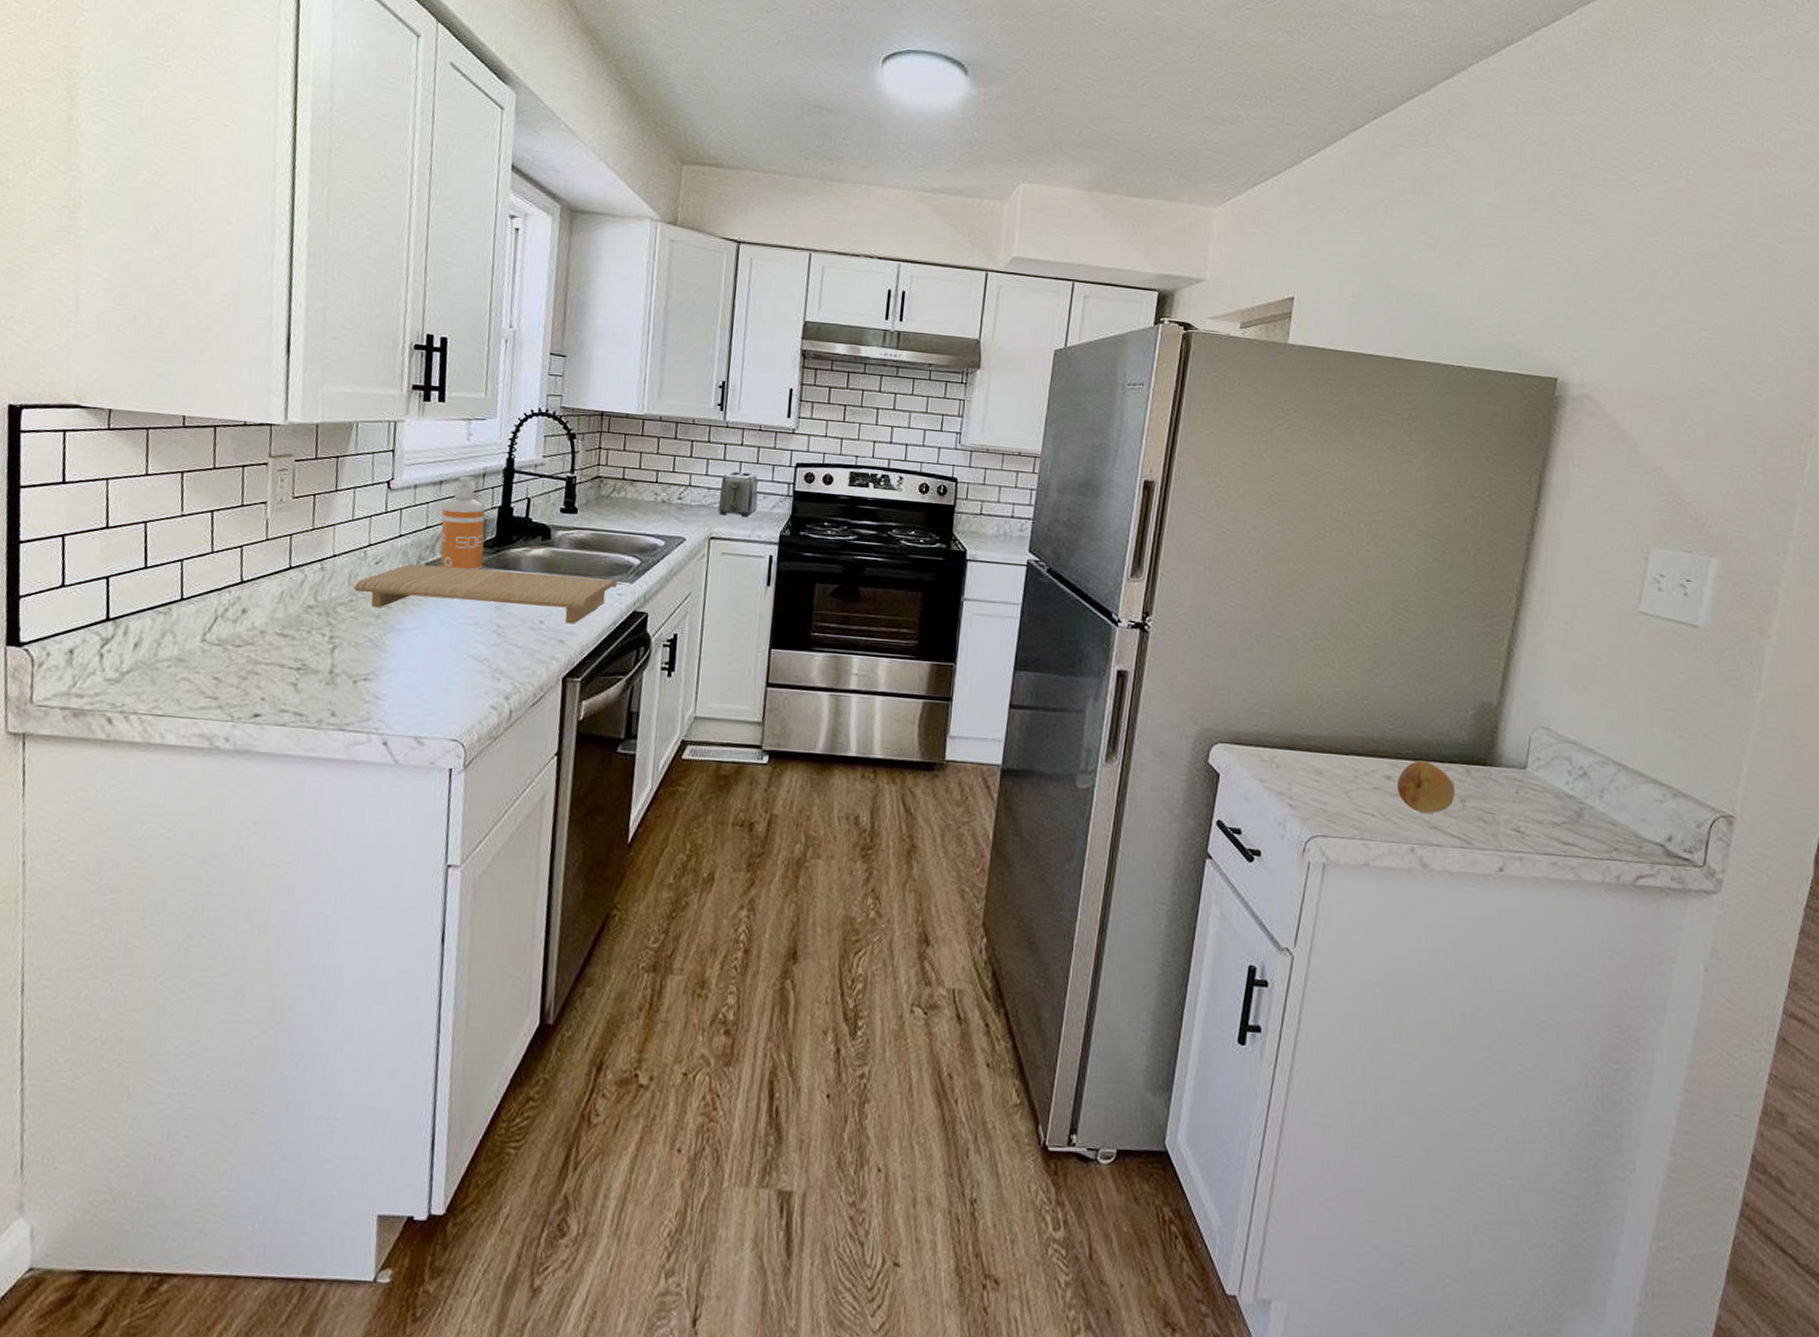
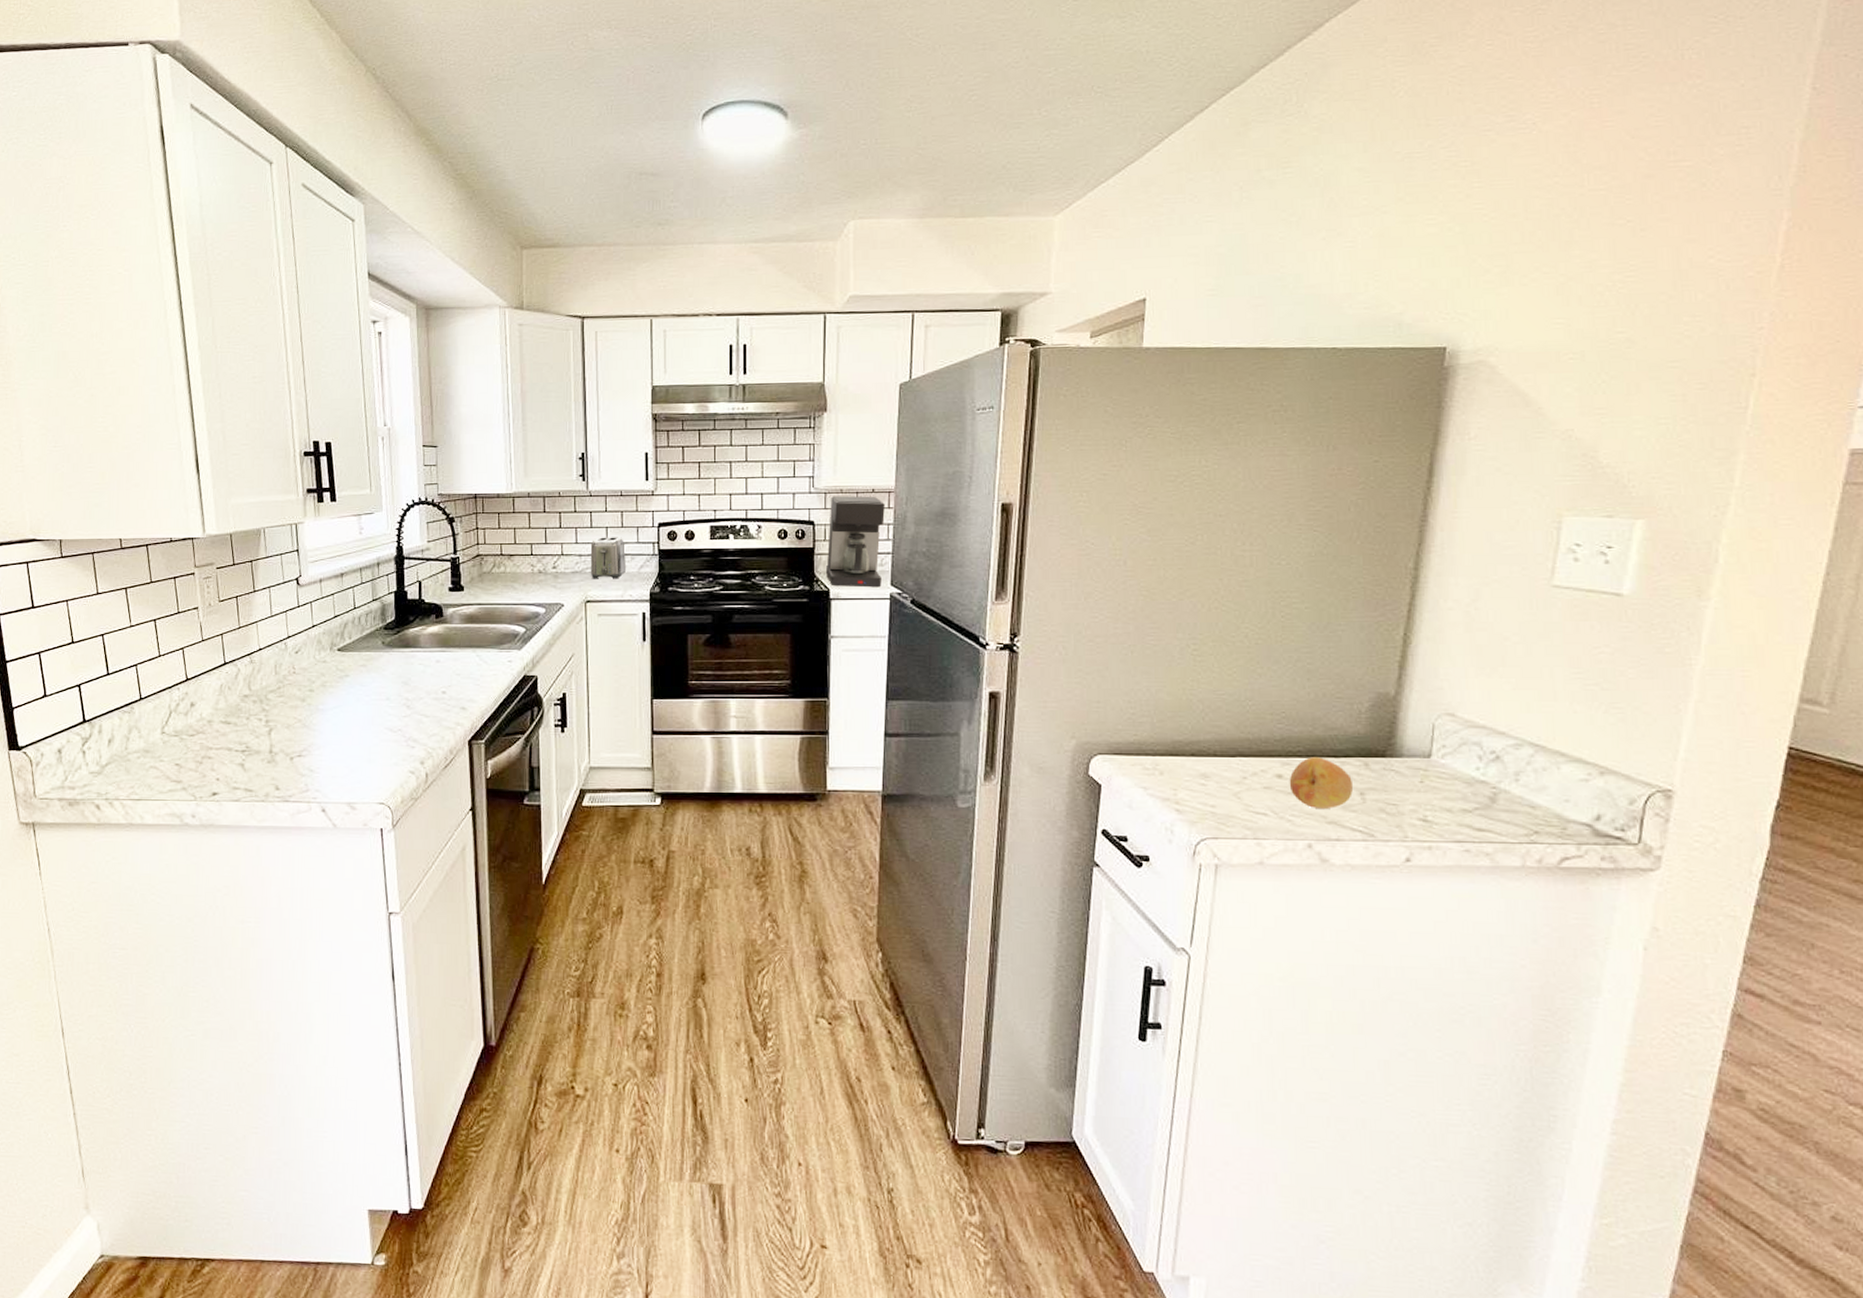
cutting board: present [353,563,618,624] -> none [279,649,508,692]
soap dispenser: present [440,476,486,571] -> none [346,566,387,651]
coffee maker: none [964,455,1030,553] -> present [825,496,885,588]

